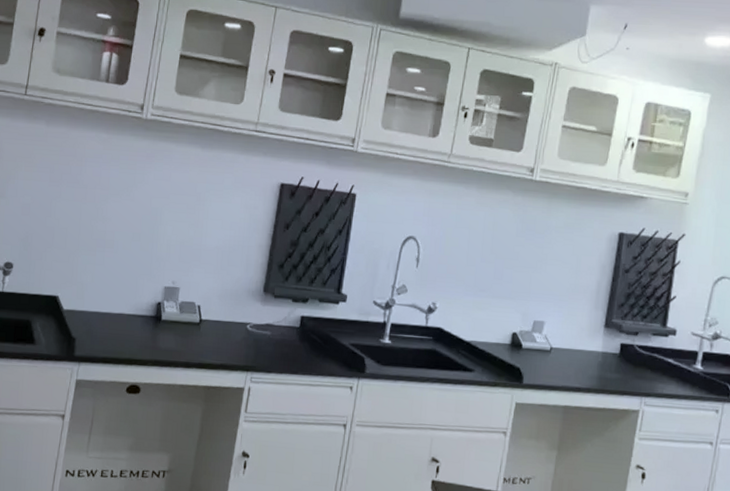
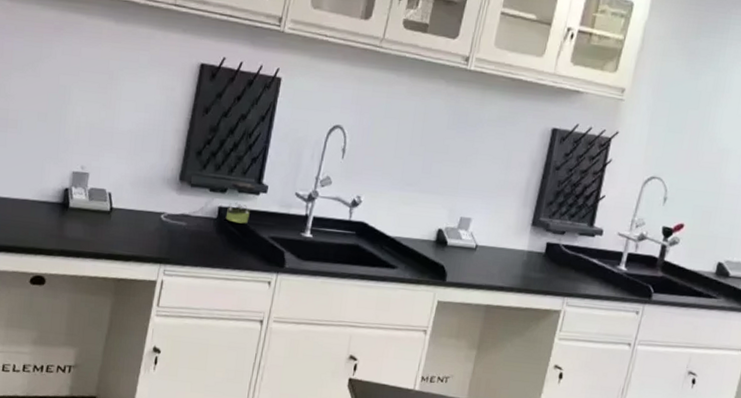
jar: none [307,291,335,332] -> present [225,181,255,224]

